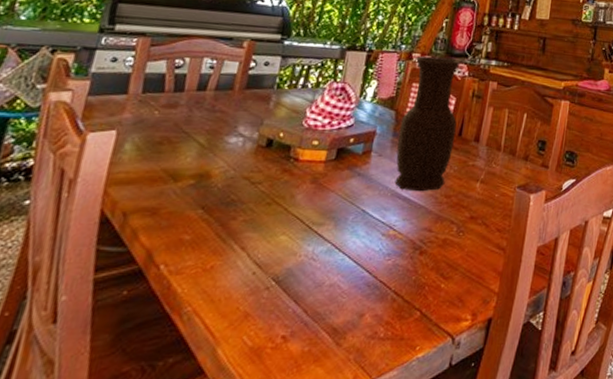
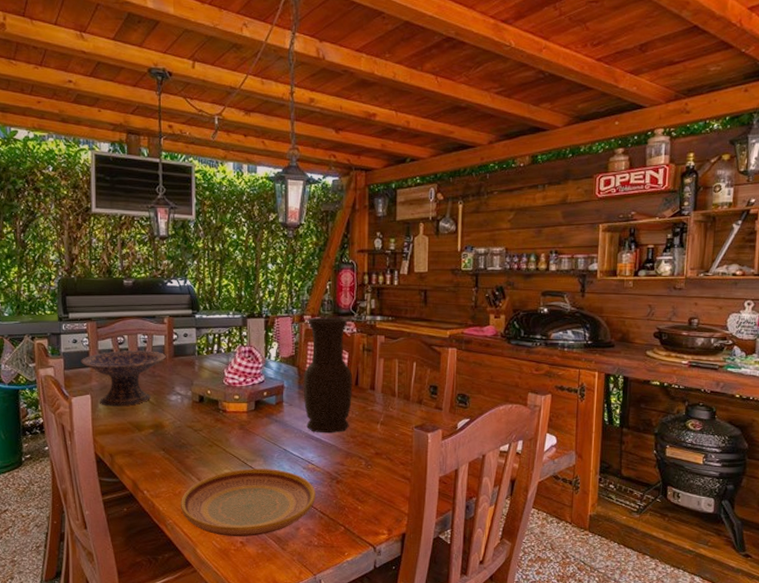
decorative bowl: none [115,76,236,148] -> present [81,350,166,407]
plate: none [207,234,393,329] -> present [181,468,317,536]

